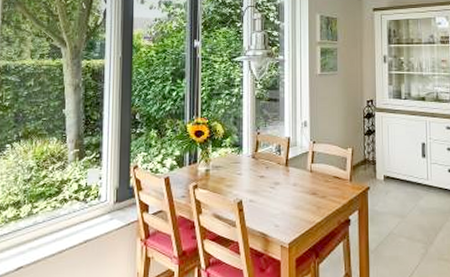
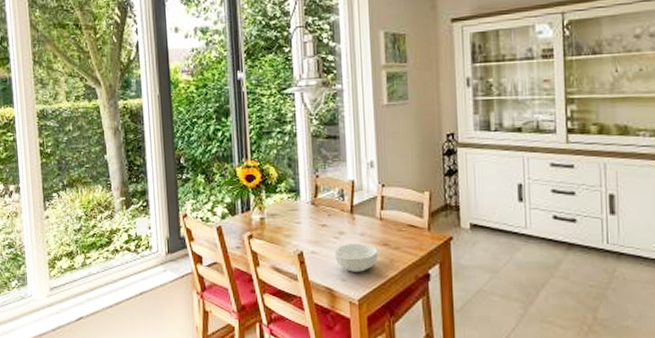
cereal bowl: none [270,193,307,218] -> present [334,243,378,272]

